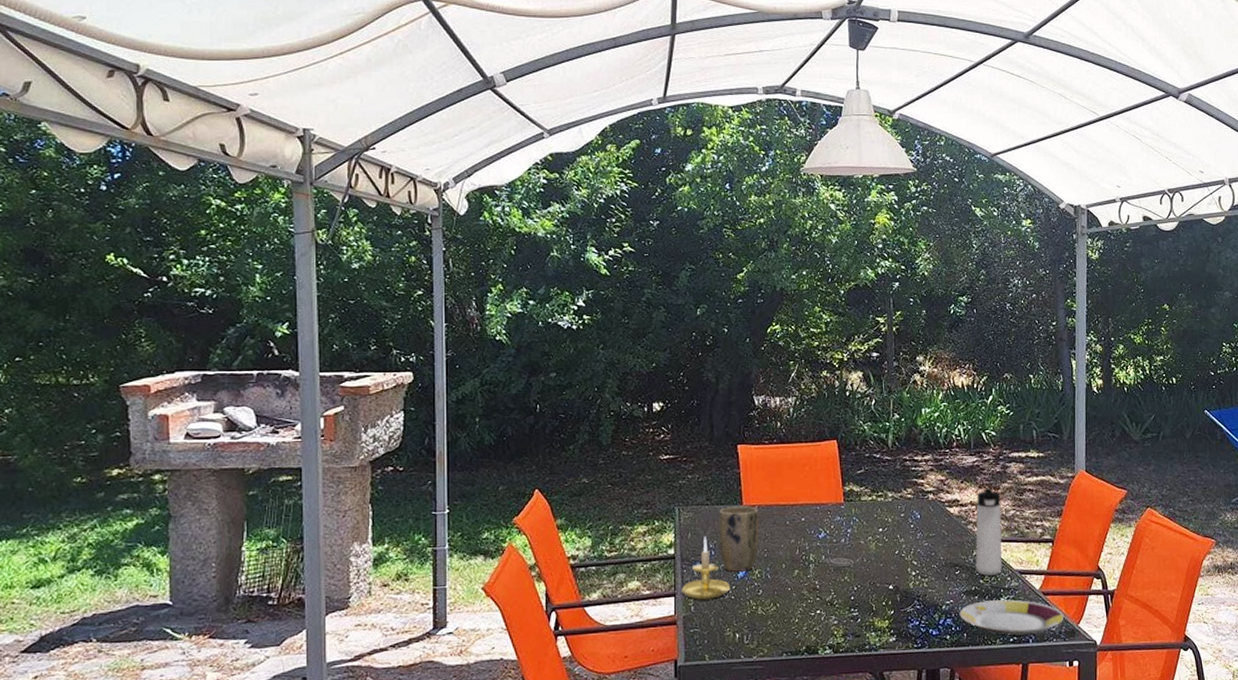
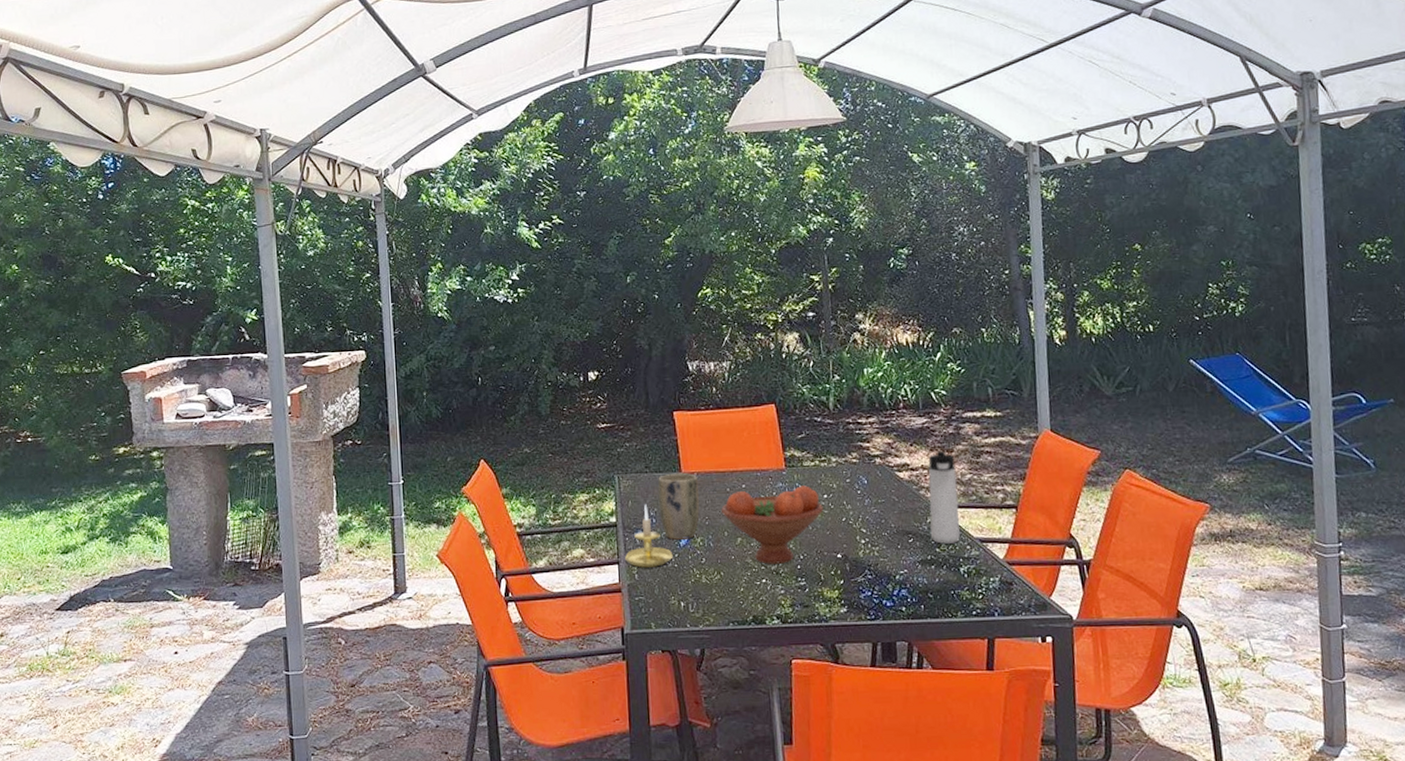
fruit bowl: none [780,519,878,596] -> present [721,485,824,564]
plate: present [959,599,1064,636] -> none [915,569,1033,608]

